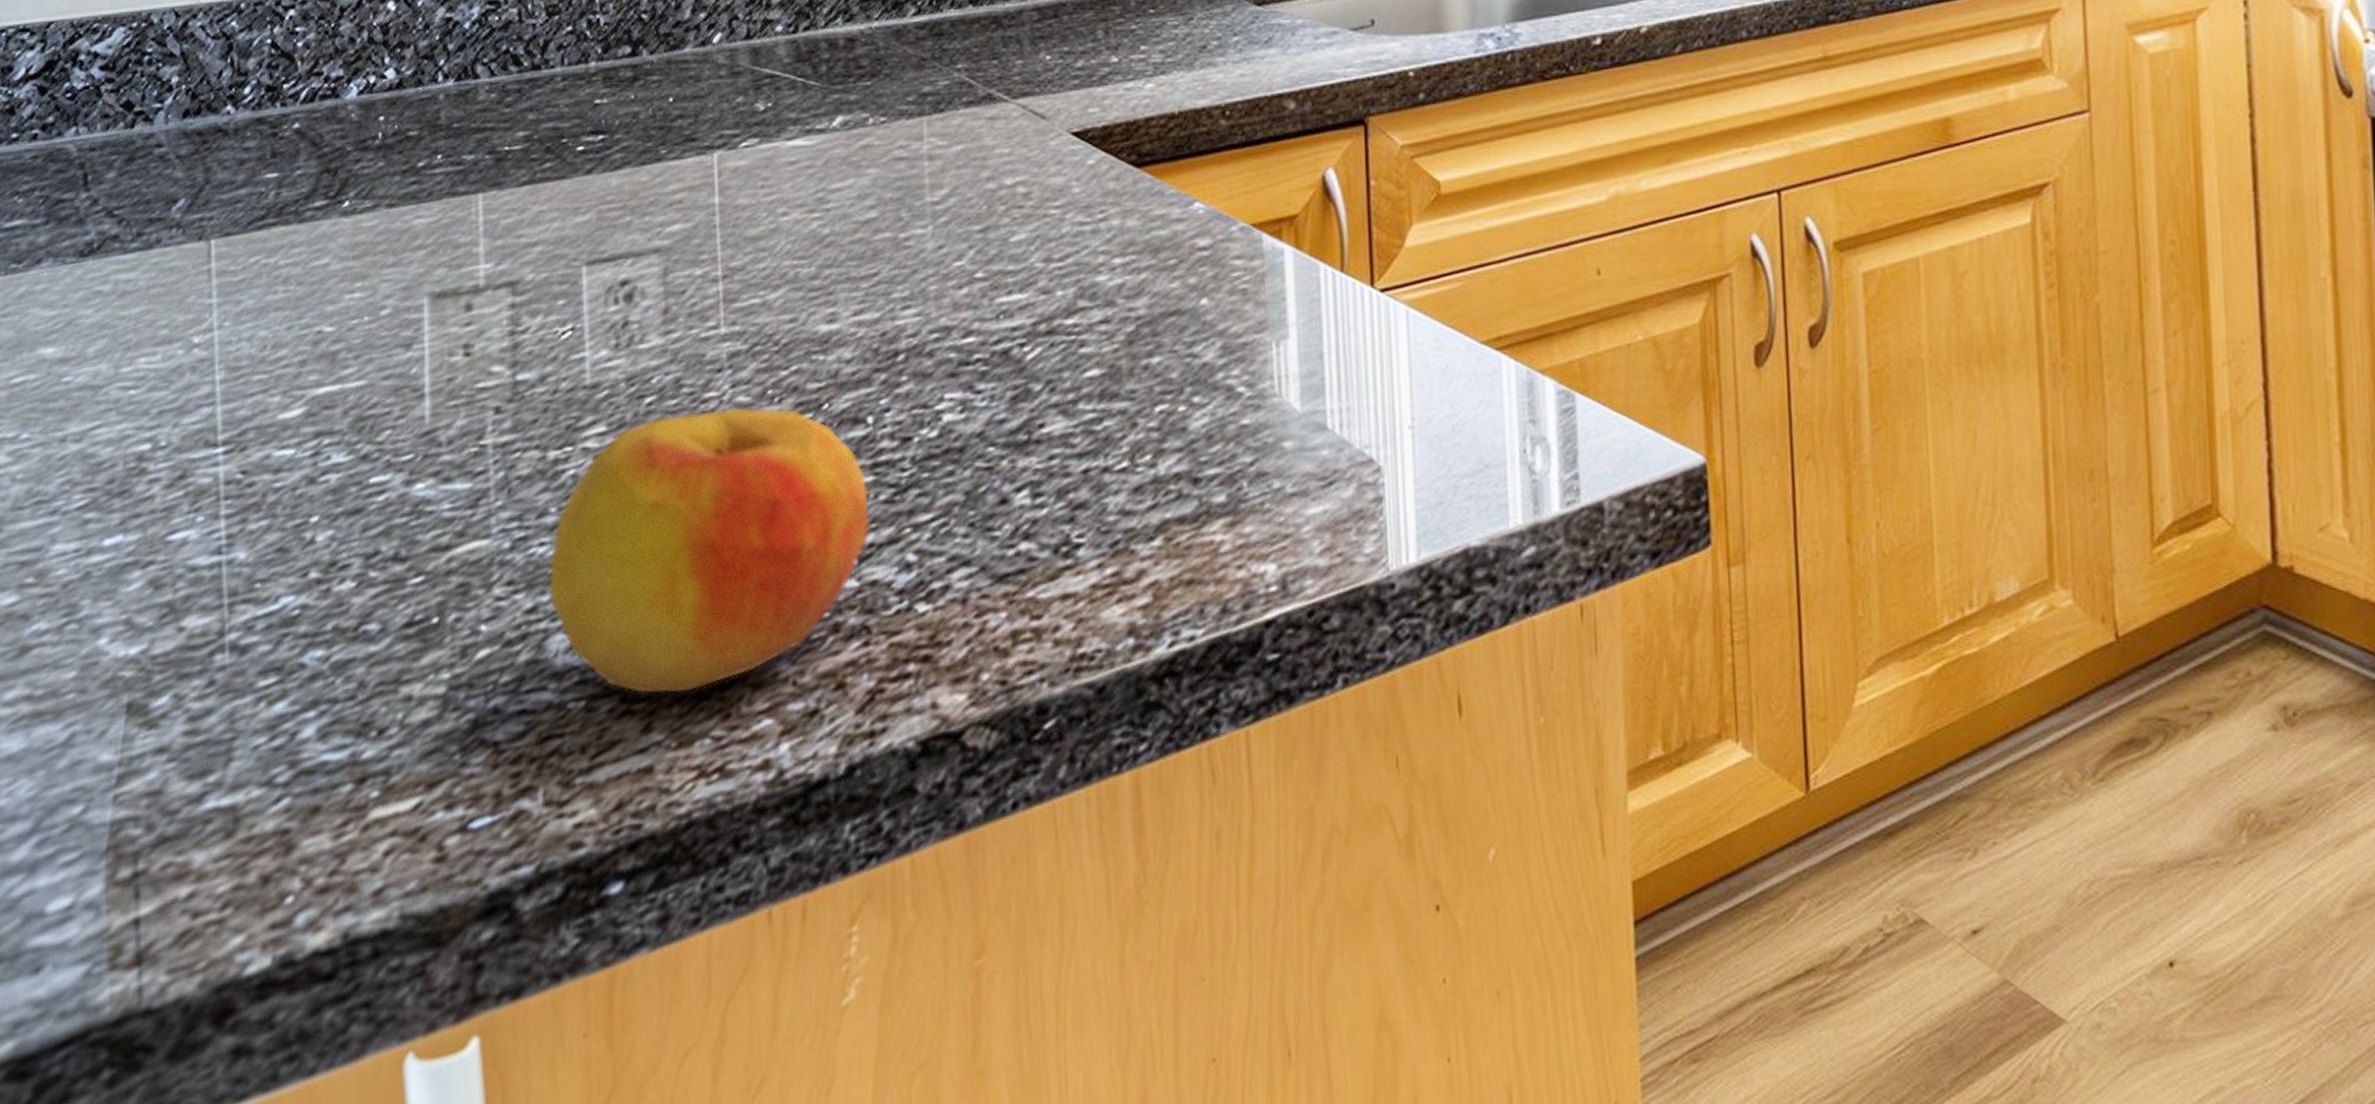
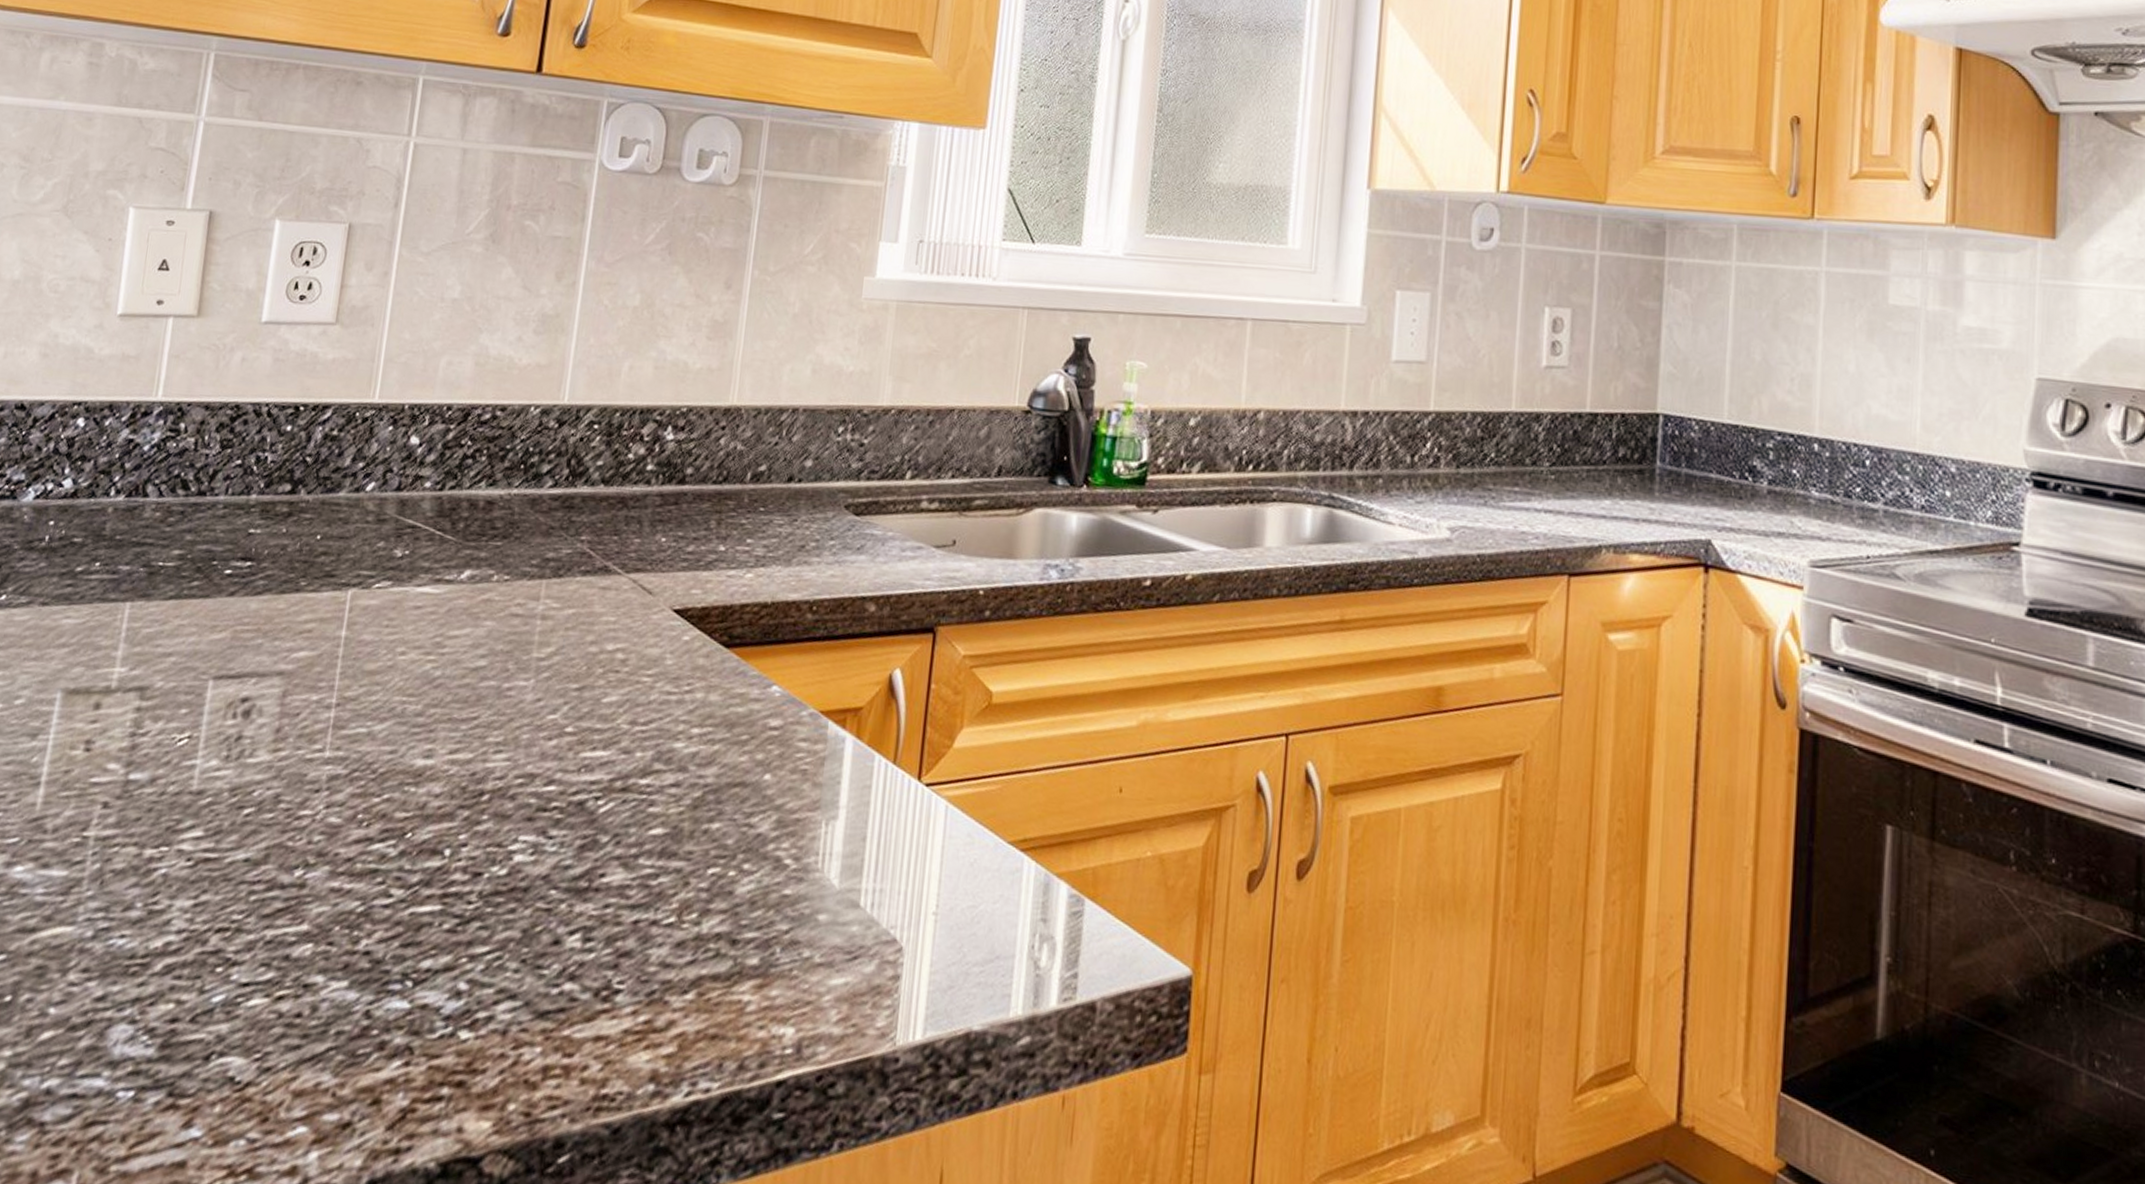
apple: present [548,407,870,695] -> none [118,826,435,1095]

